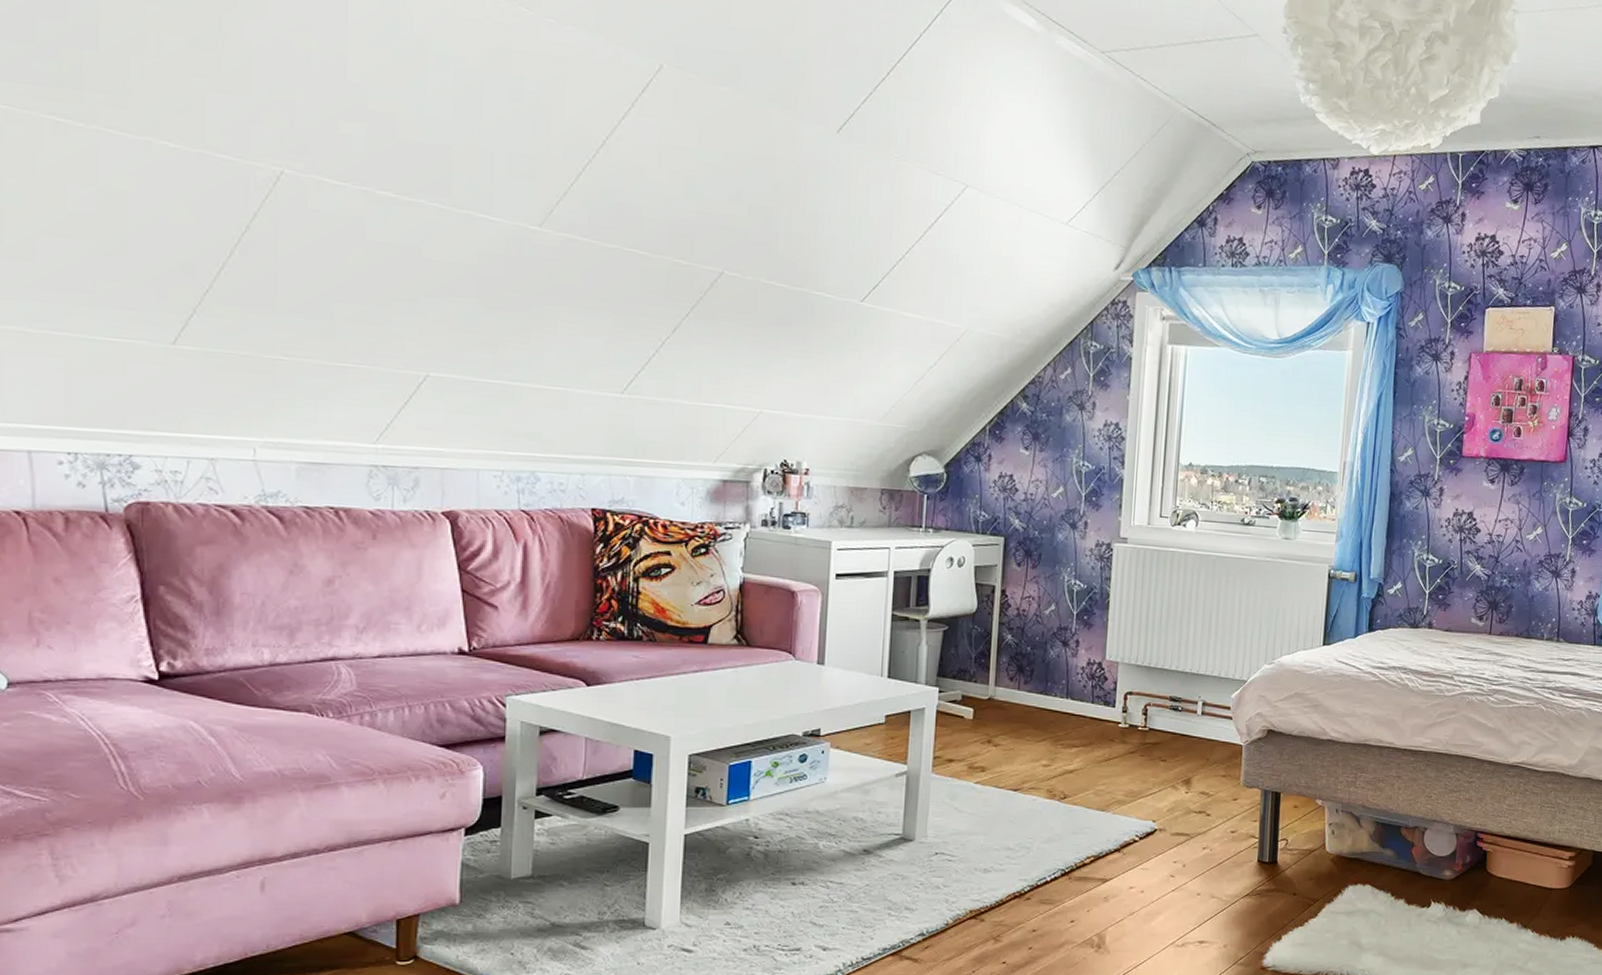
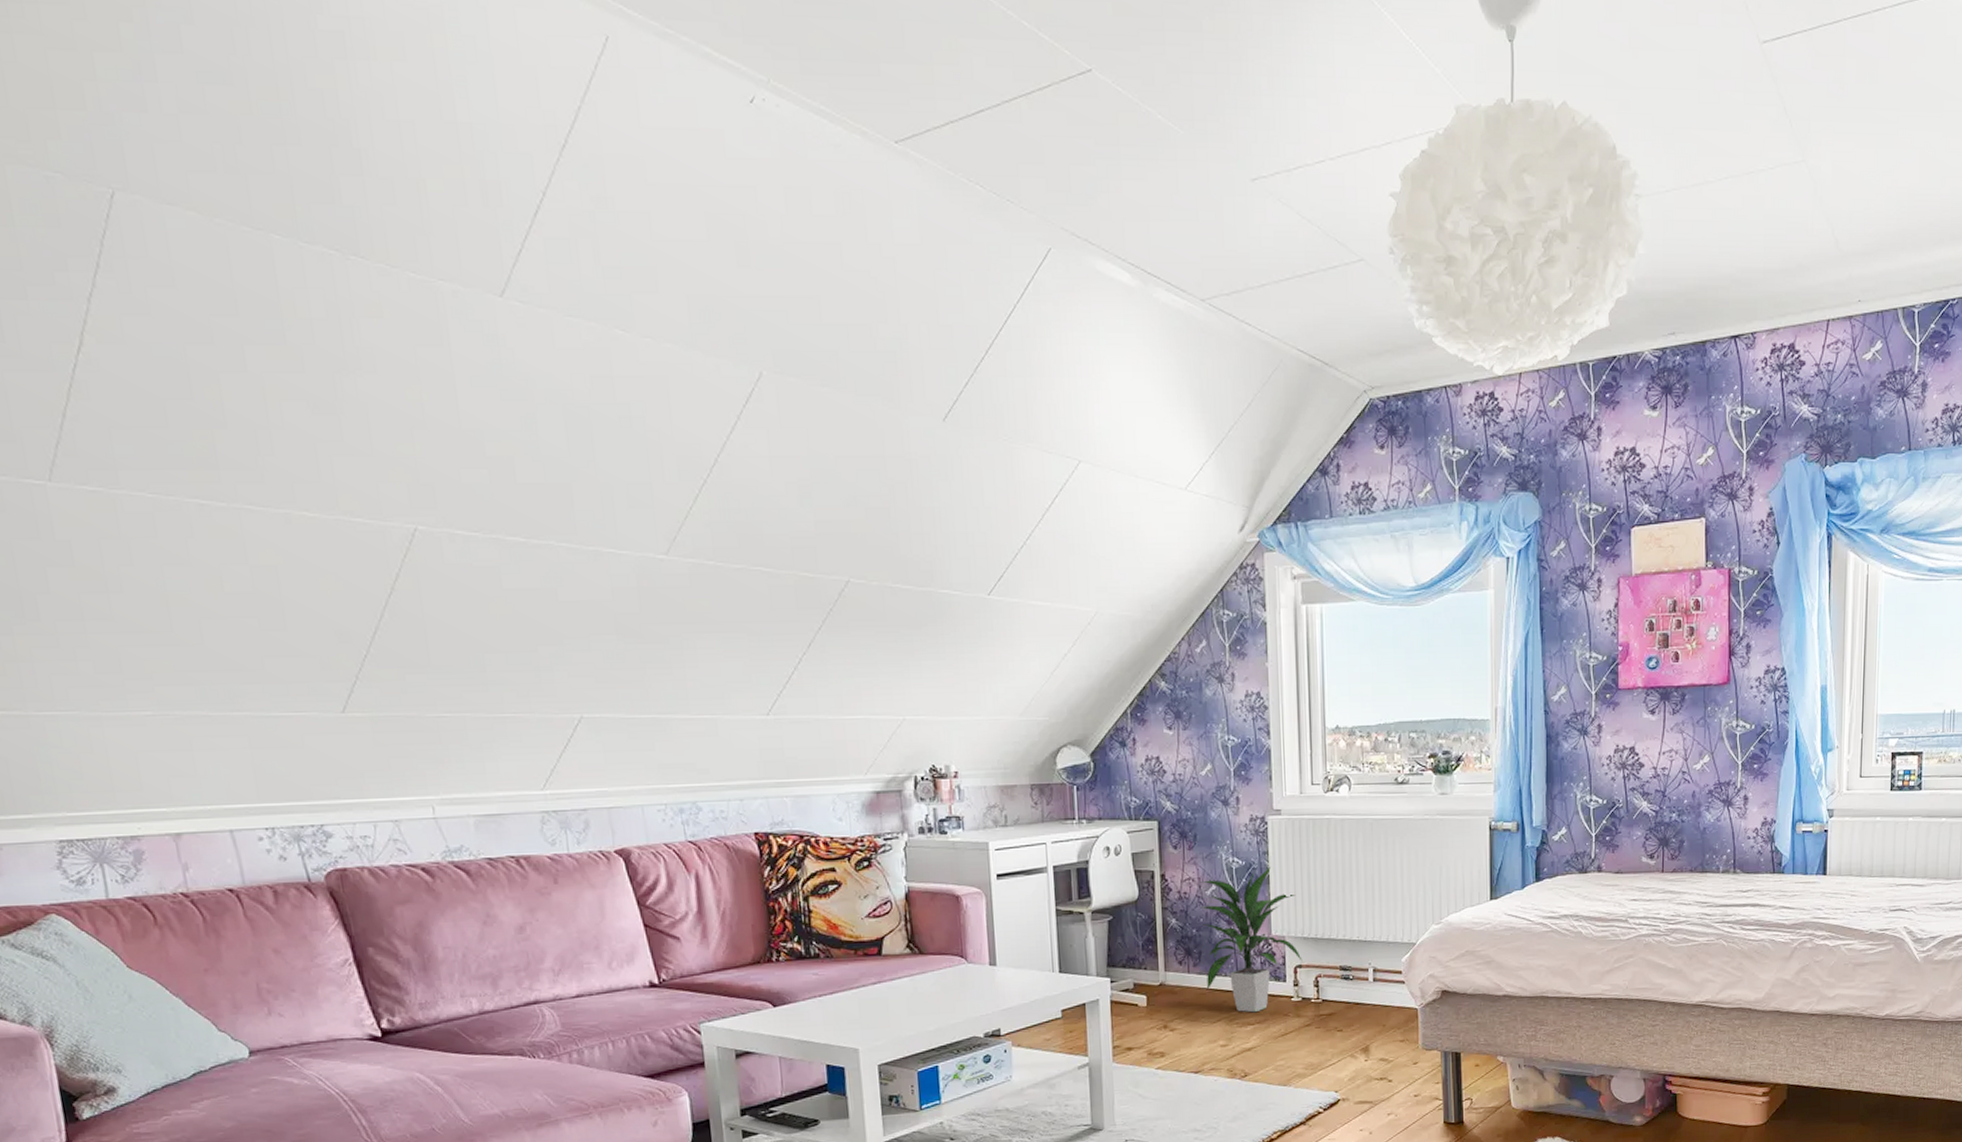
indoor plant: none [1036,592,1134,735] -> present [1200,866,1303,1013]

